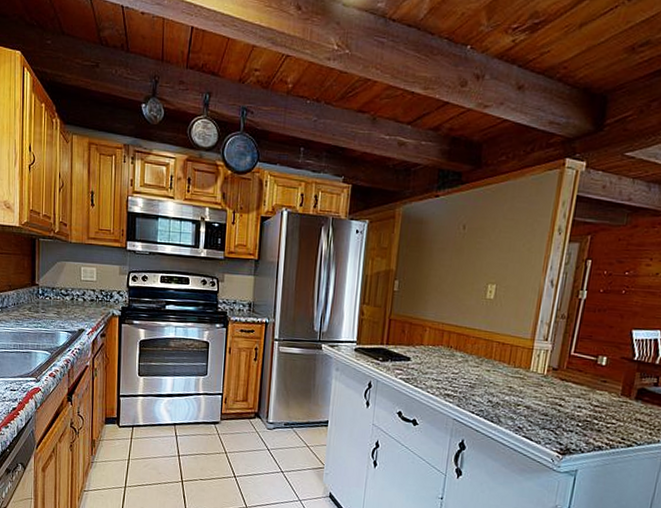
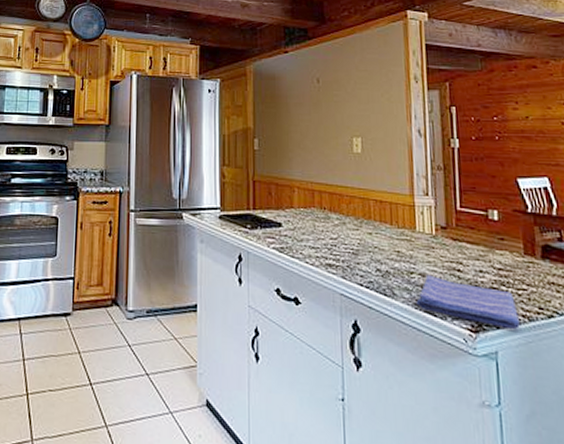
dish towel: none [517,407,603,454] -> present [416,274,520,330]

